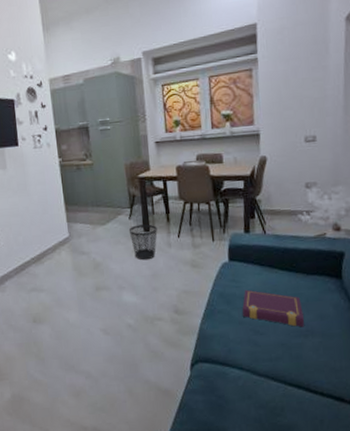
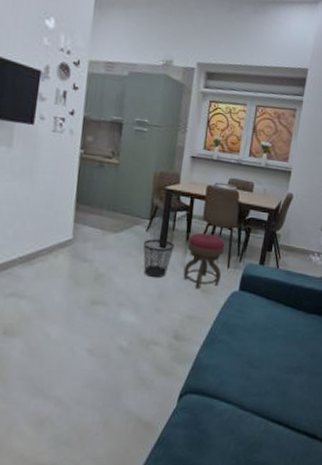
stool: none [169,211,208,266] -> present [183,233,225,290]
book: present [242,289,304,327] -> none [242,321,297,364]

